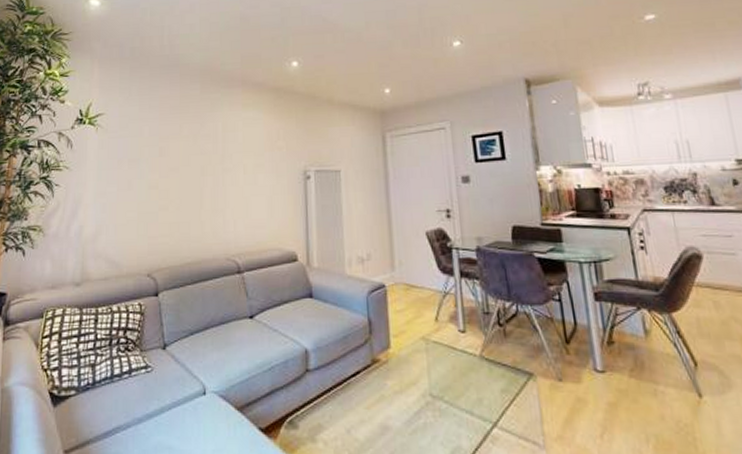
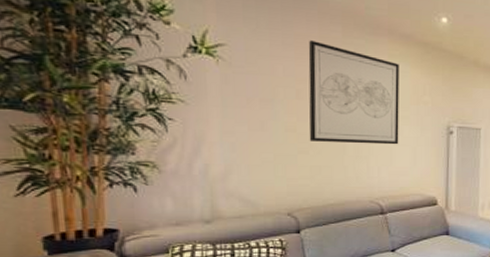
wall art: none [169,100,255,197] -> present [308,40,399,145]

